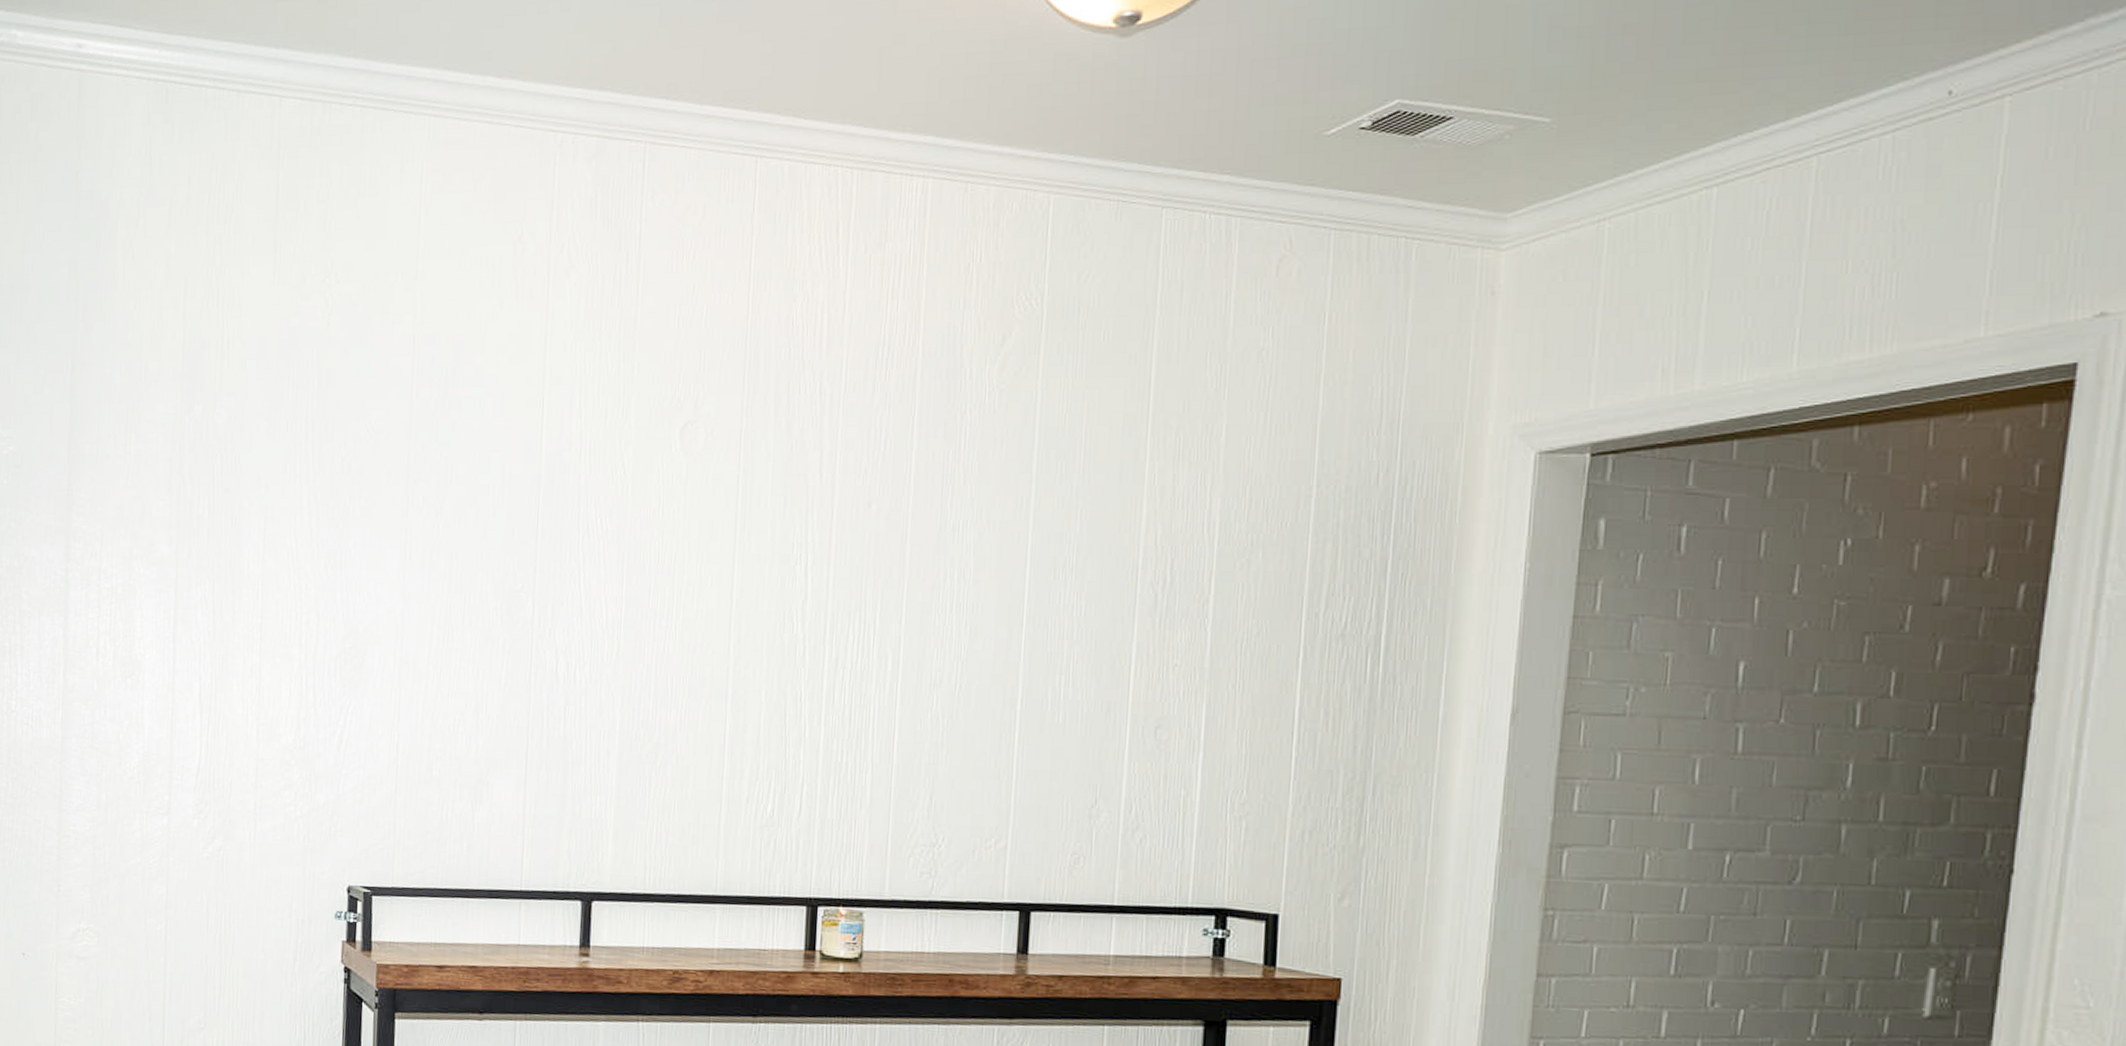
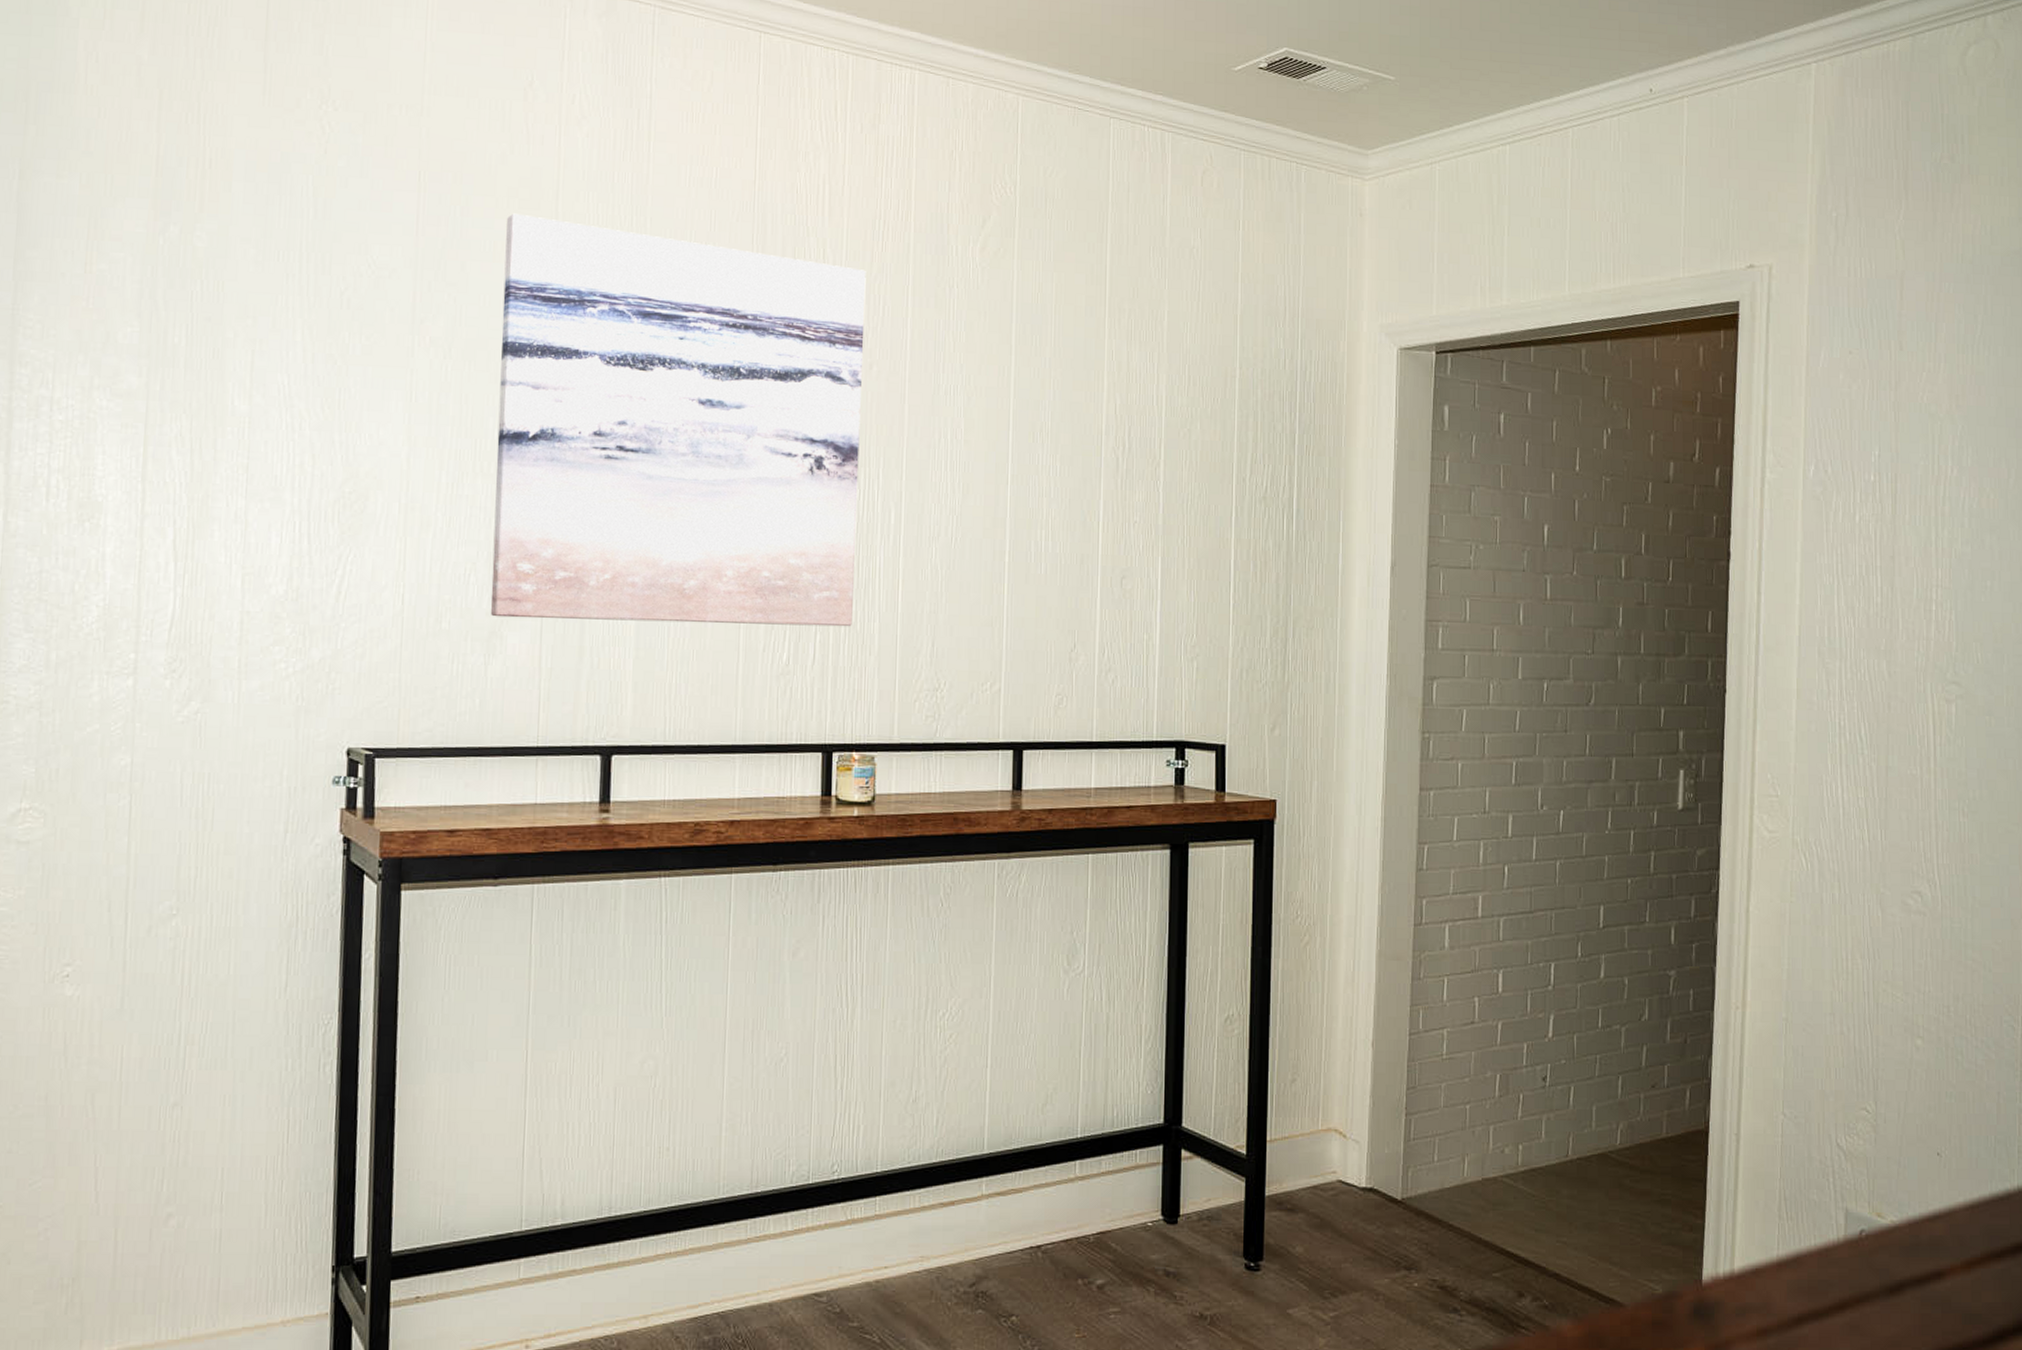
wall art: none [477,369,867,779] -> present [490,213,866,627]

